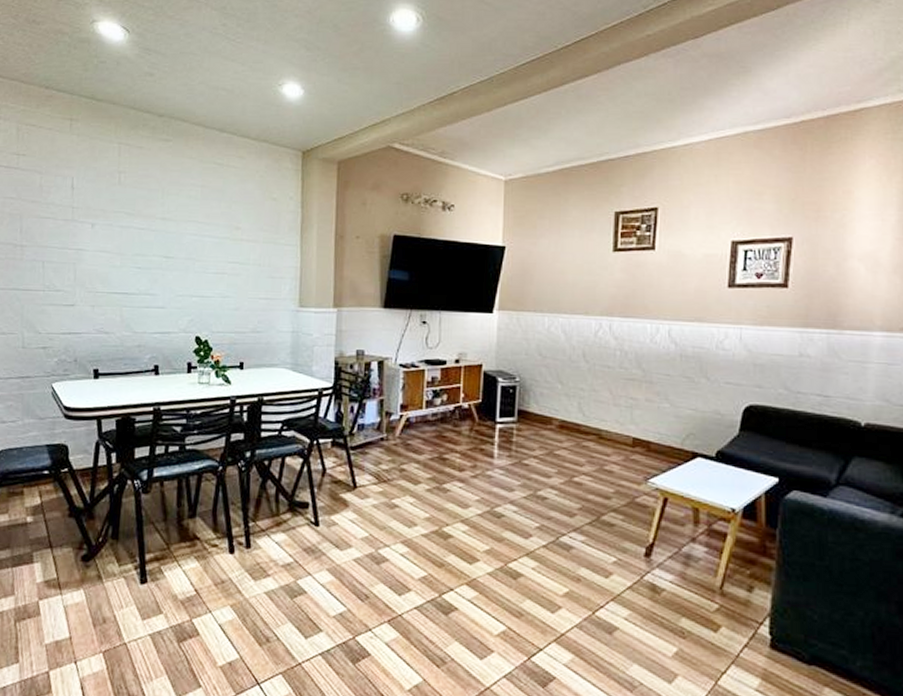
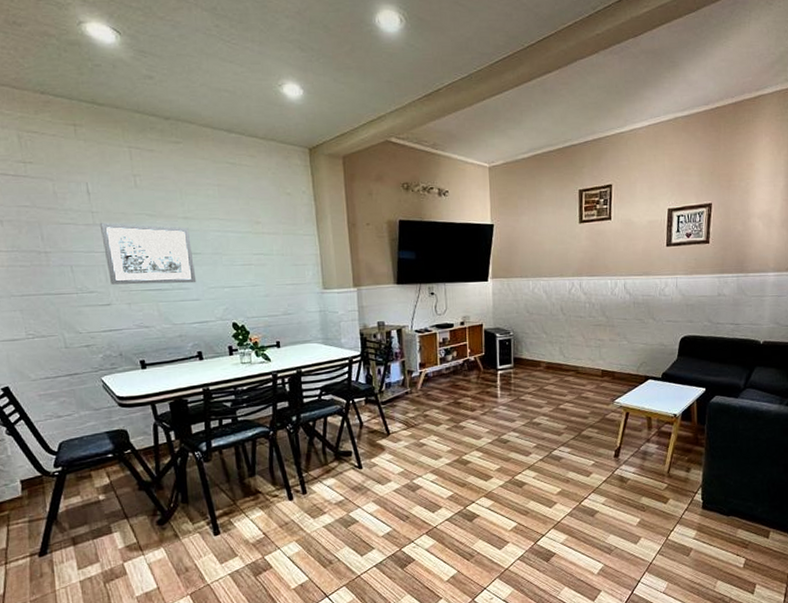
wall art: none [77,218,166,289] -> present [99,222,197,285]

